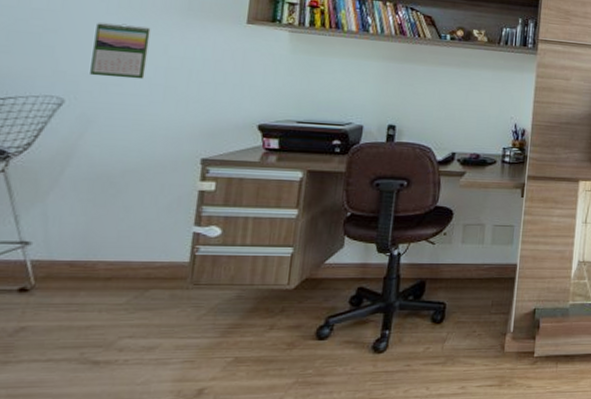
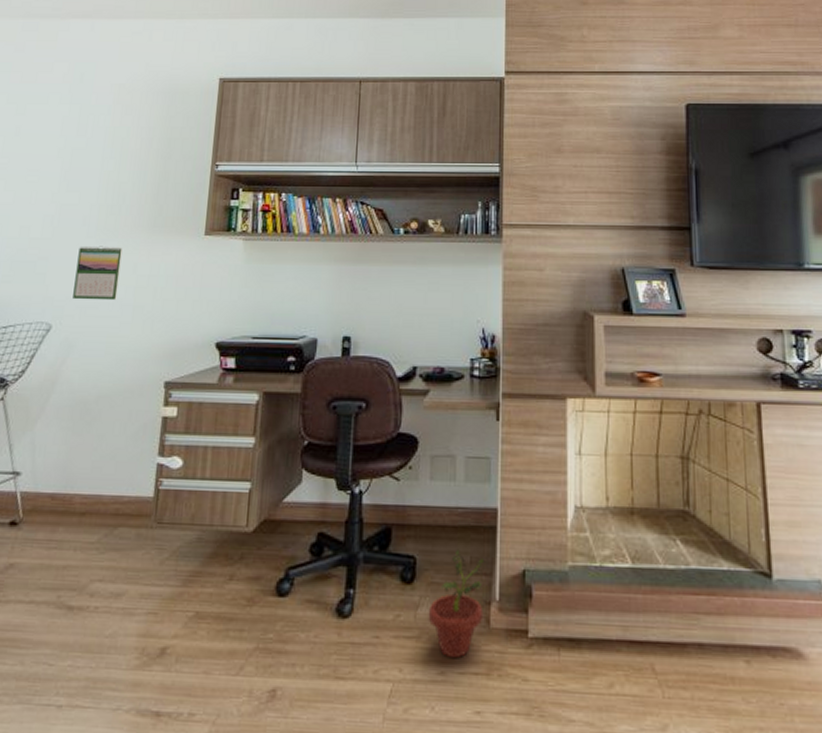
potted plant: none [453,296,504,375] -> present [428,549,485,657]

